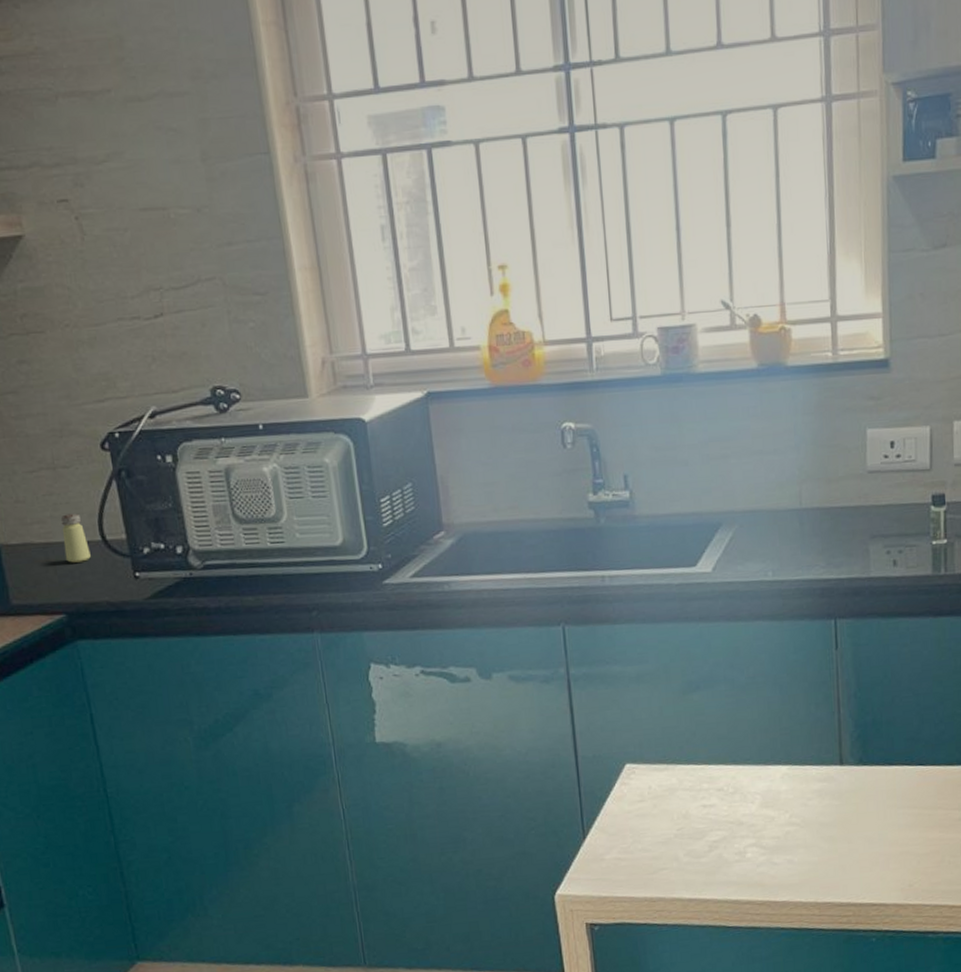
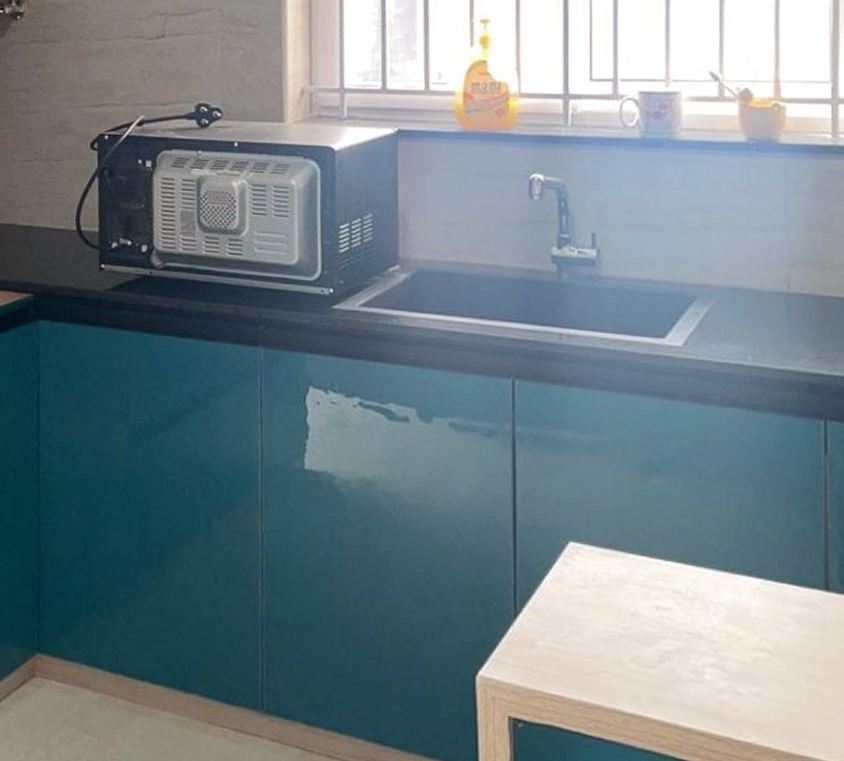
saltshaker: present [61,513,91,563] -> none [42,202,65,248]

